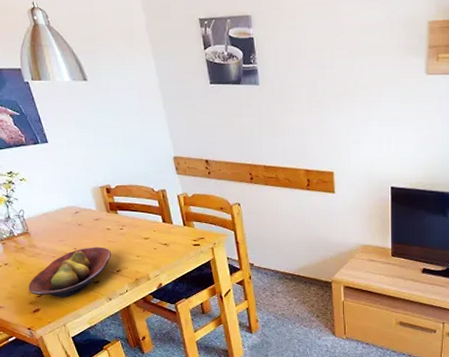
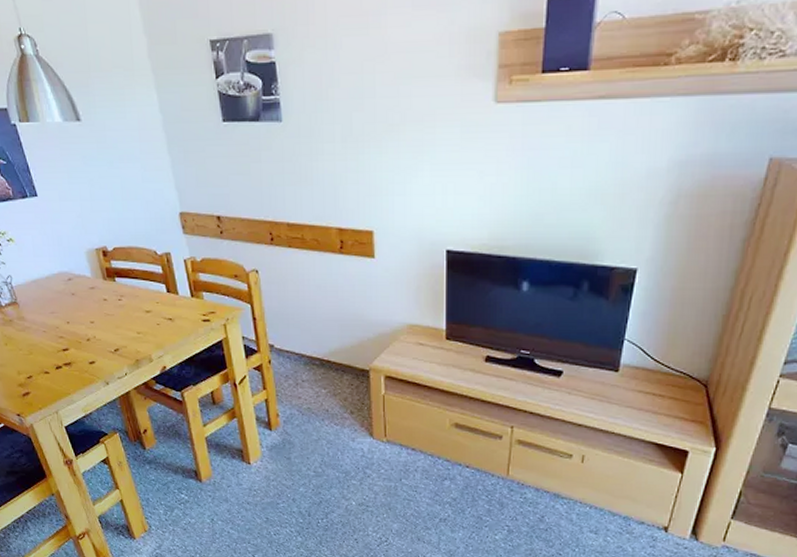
fruit bowl: present [28,247,112,298] -> none [17,321,109,380]

